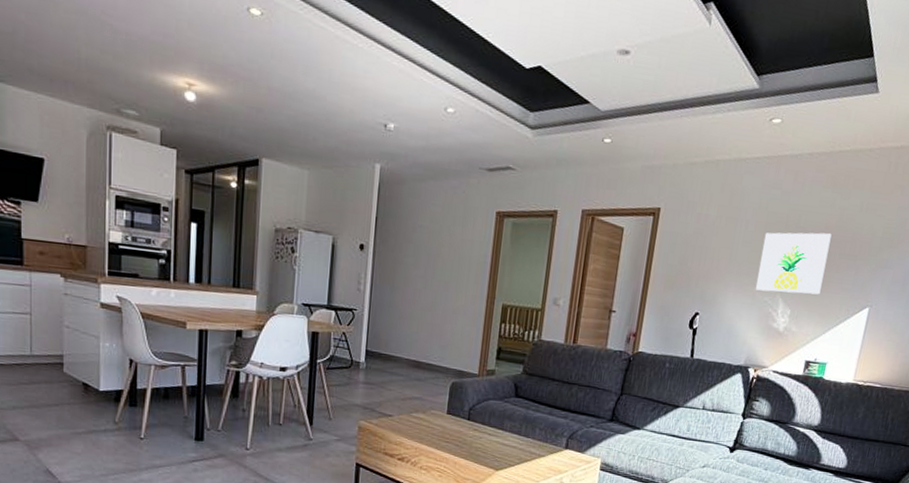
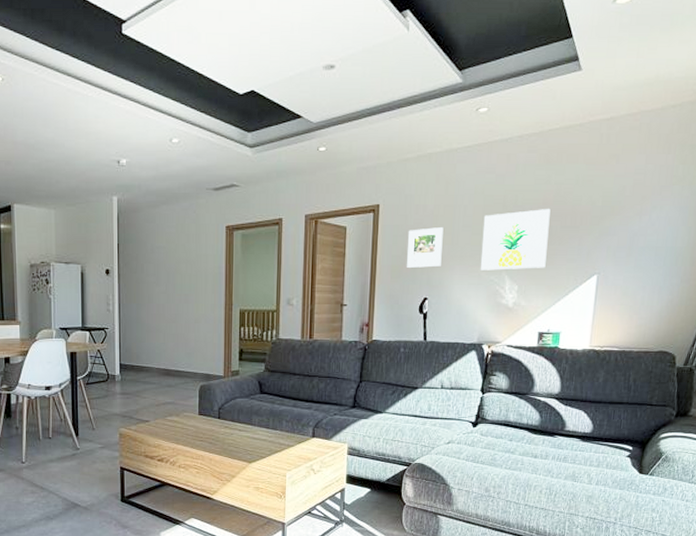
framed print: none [682,239,723,281] -> present [407,227,444,268]

